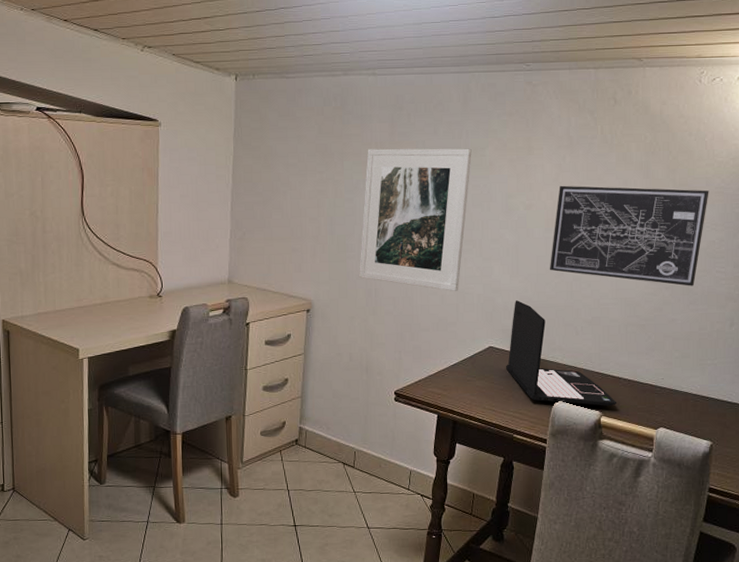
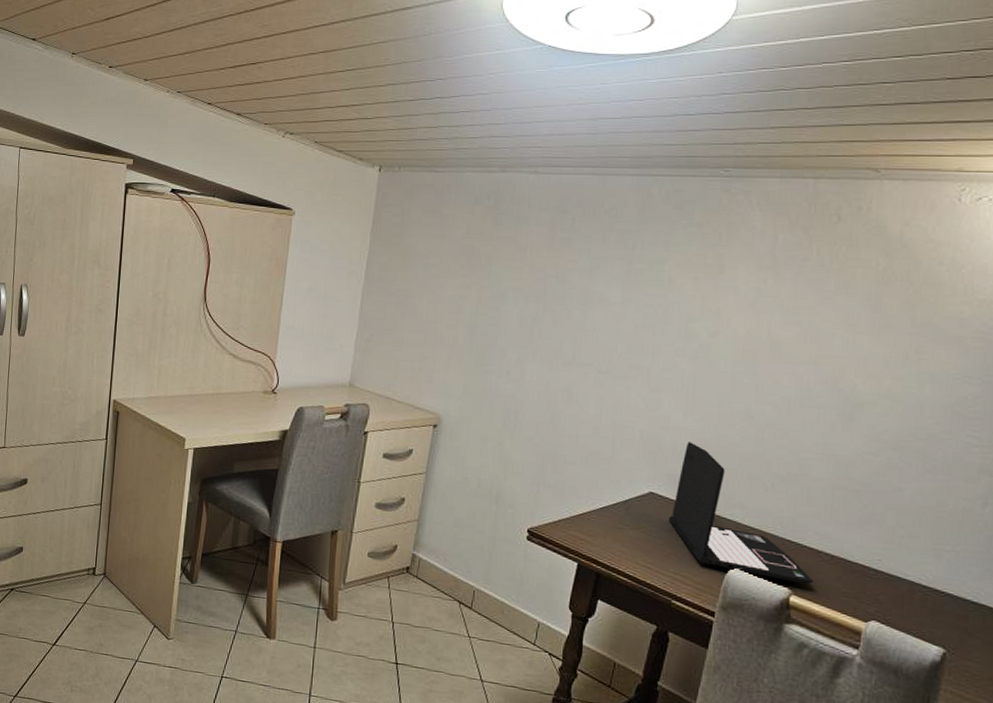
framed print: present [358,148,472,291] -> none [497,254,647,423]
wall art: present [549,185,709,286] -> none [734,312,963,450]

